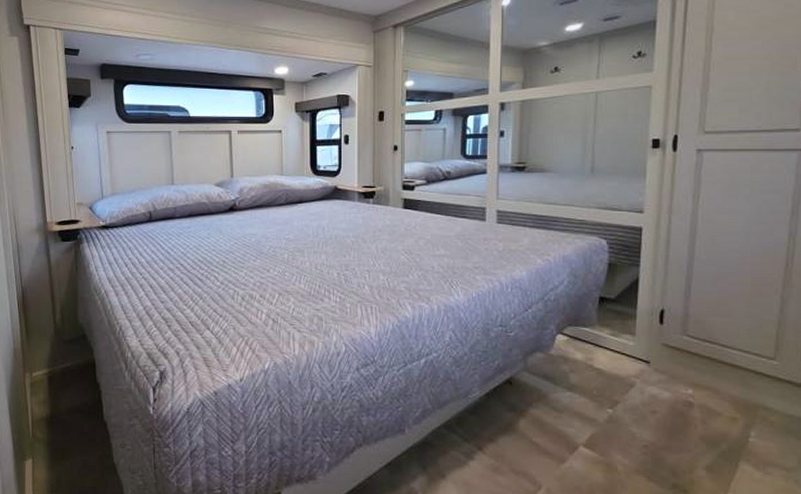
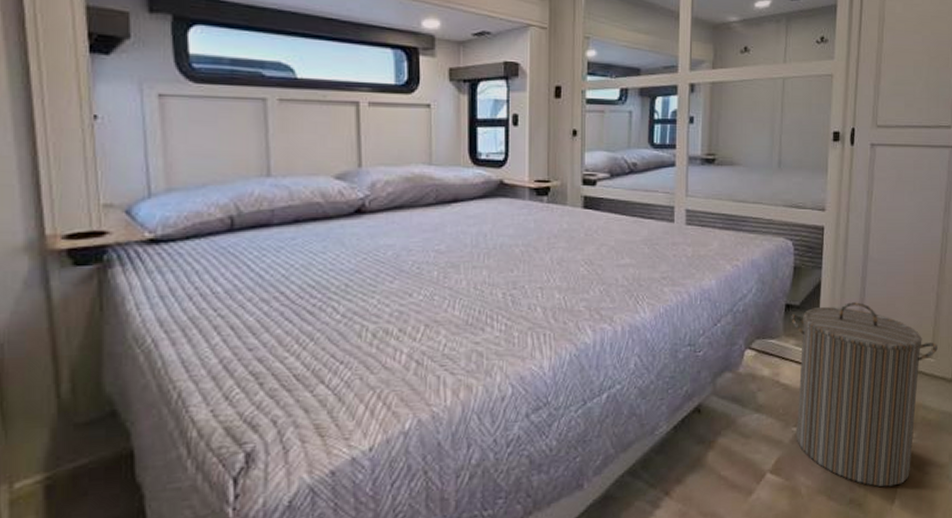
laundry hamper: none [605,299,783,480] -> present [791,302,938,487]

